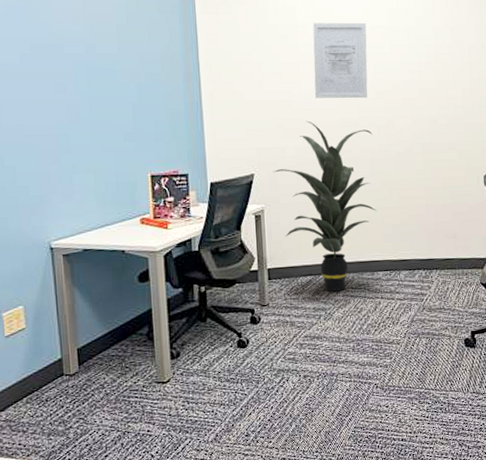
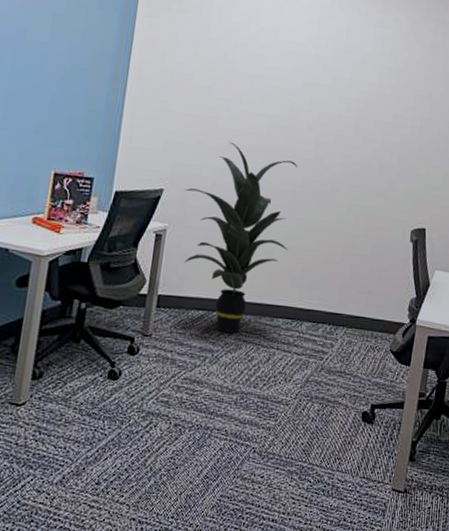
wall art: present [312,23,368,99] -> none [243,42,311,129]

